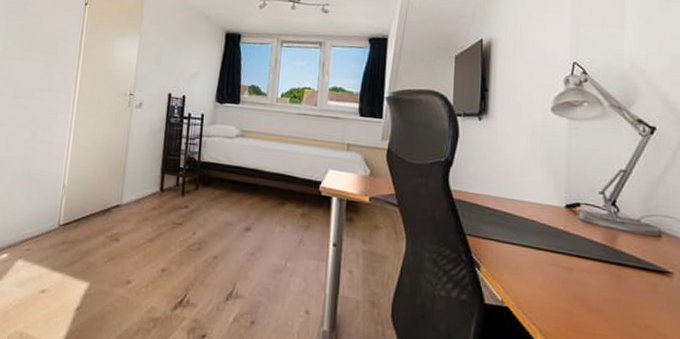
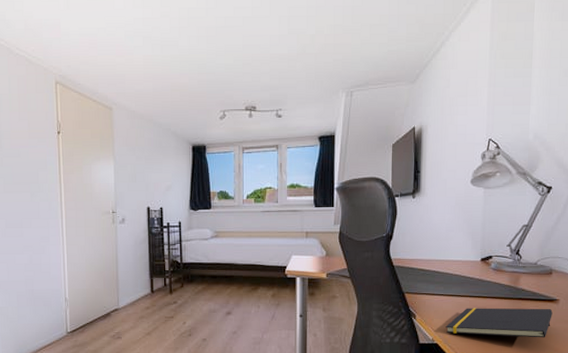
notepad: none [519,265,665,322] -> present [445,308,553,338]

